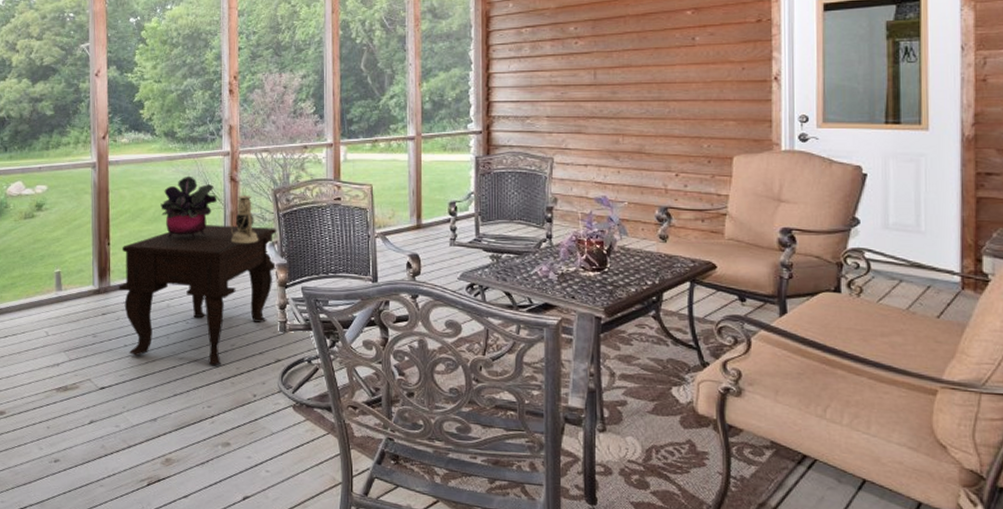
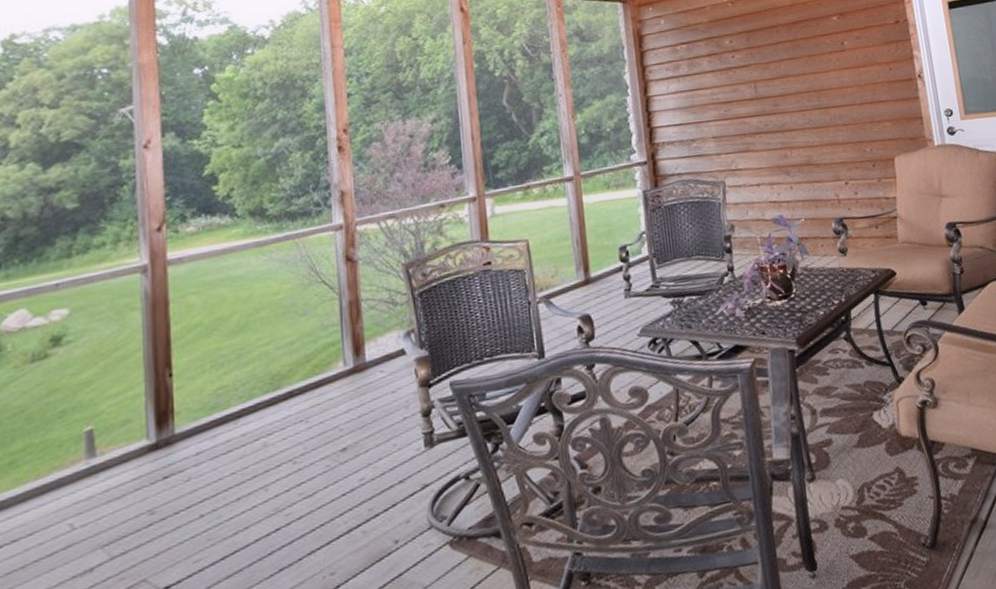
side table: present [119,225,277,365] -> none [188,312,414,528]
potted plant: present [160,176,217,238] -> none [248,263,329,350]
lantern: present [230,185,259,243] -> none [349,264,389,342]

